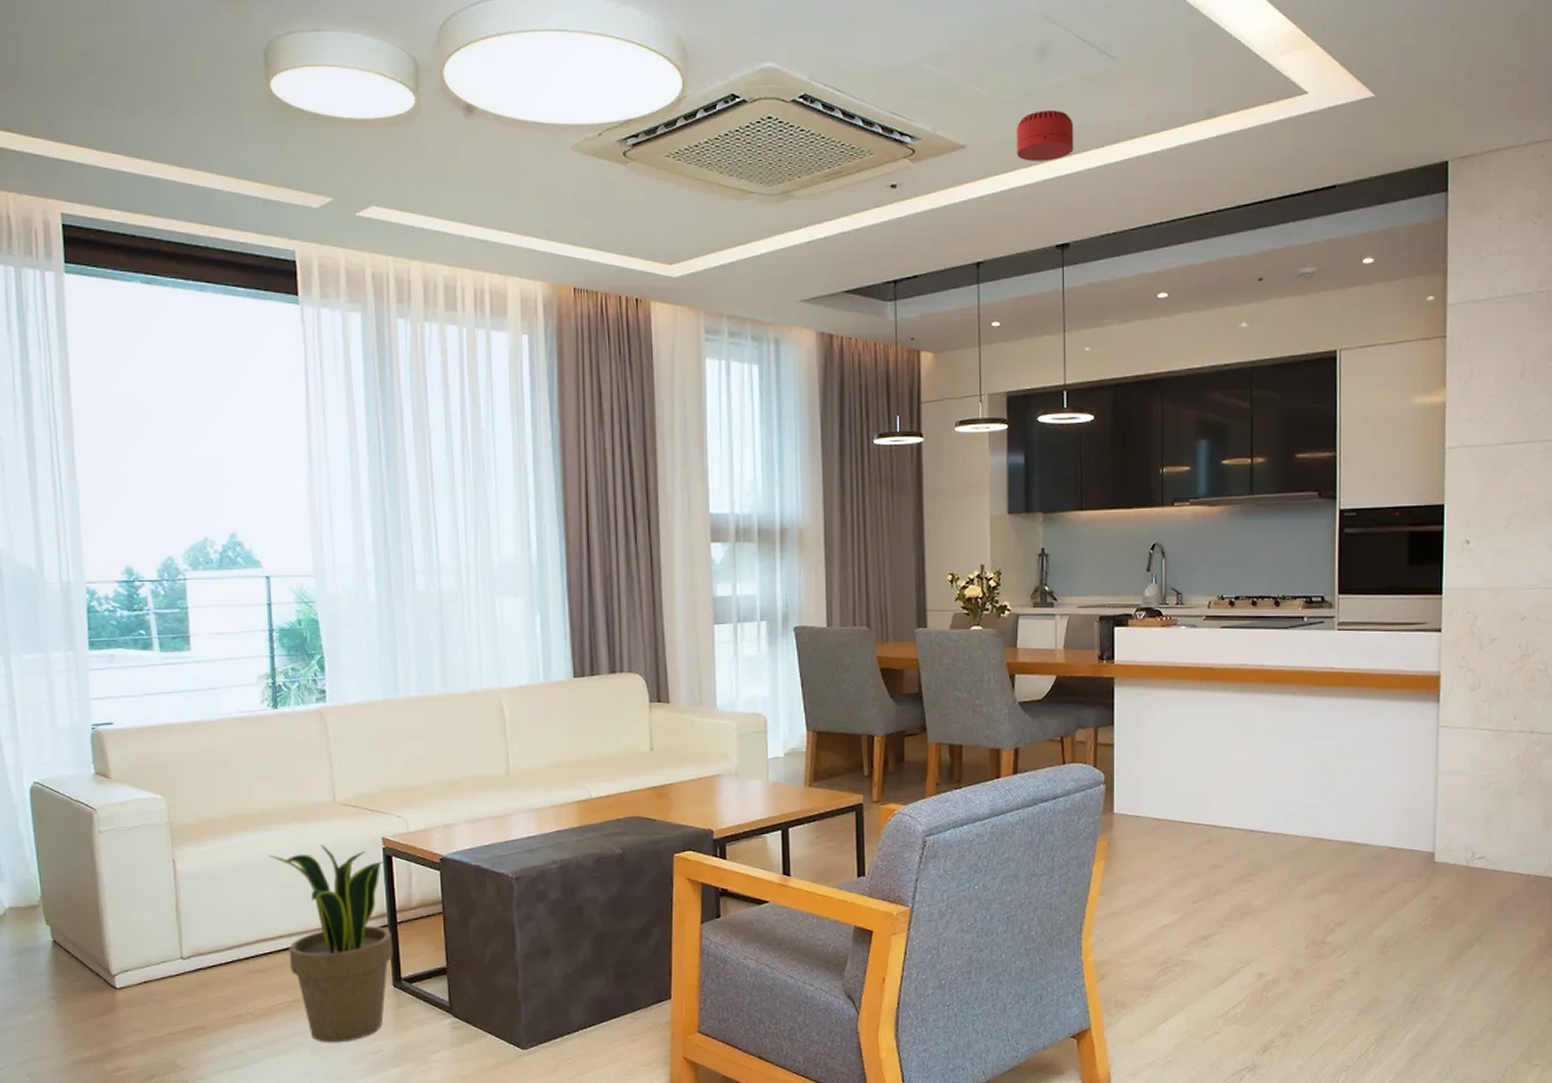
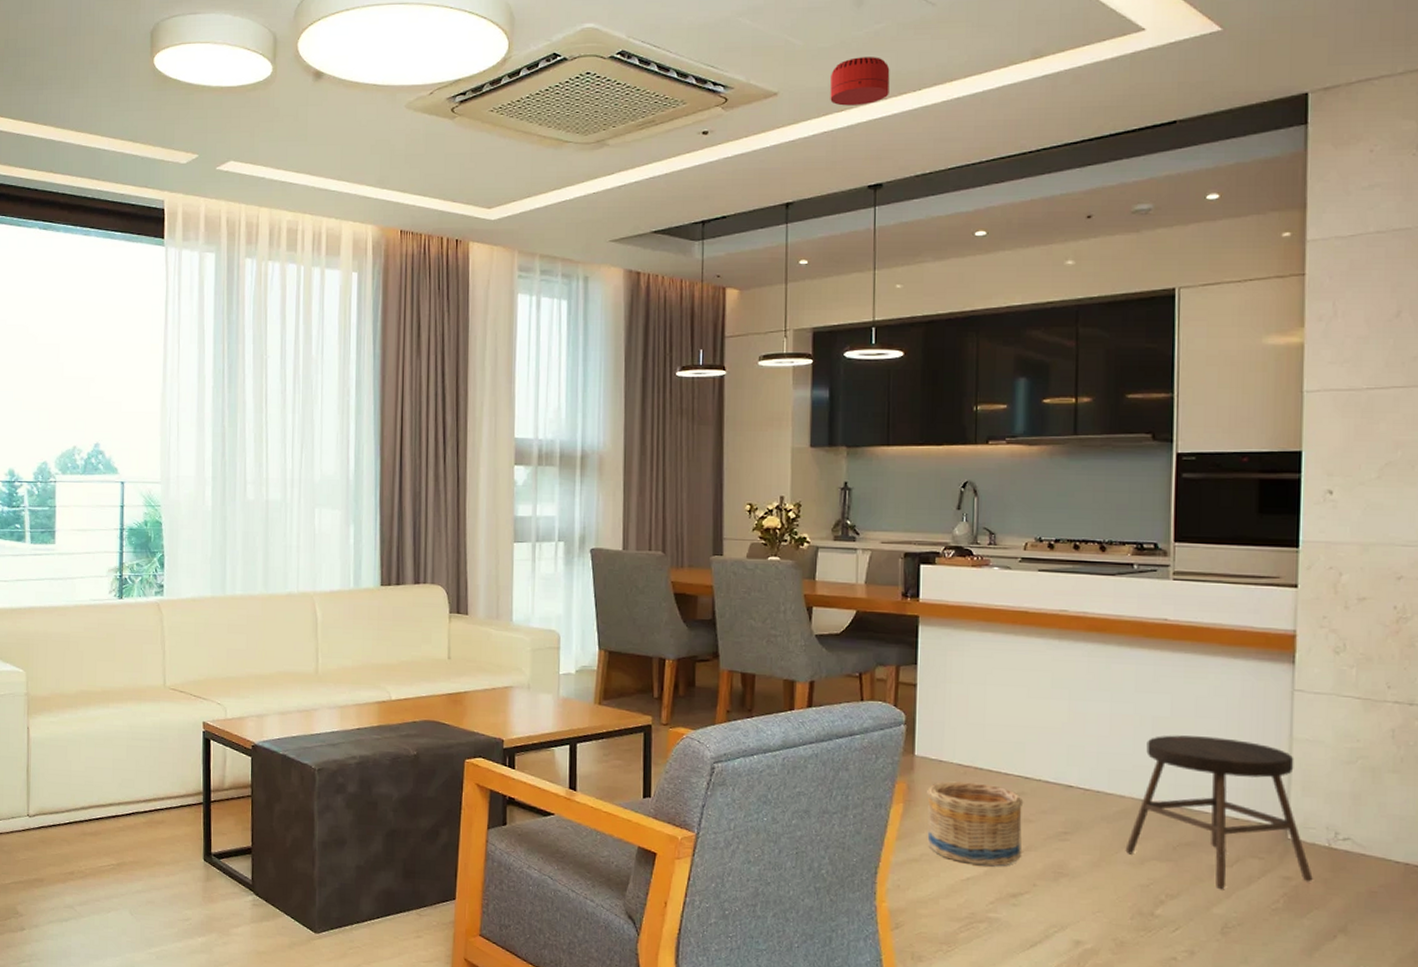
potted plant: present [269,844,393,1043] -> none [106,723,206,908]
basket: none [1126,834,1212,912] -> present [927,781,1024,866]
stool: none [1300,775,1455,913] -> present [1125,735,1313,889]

